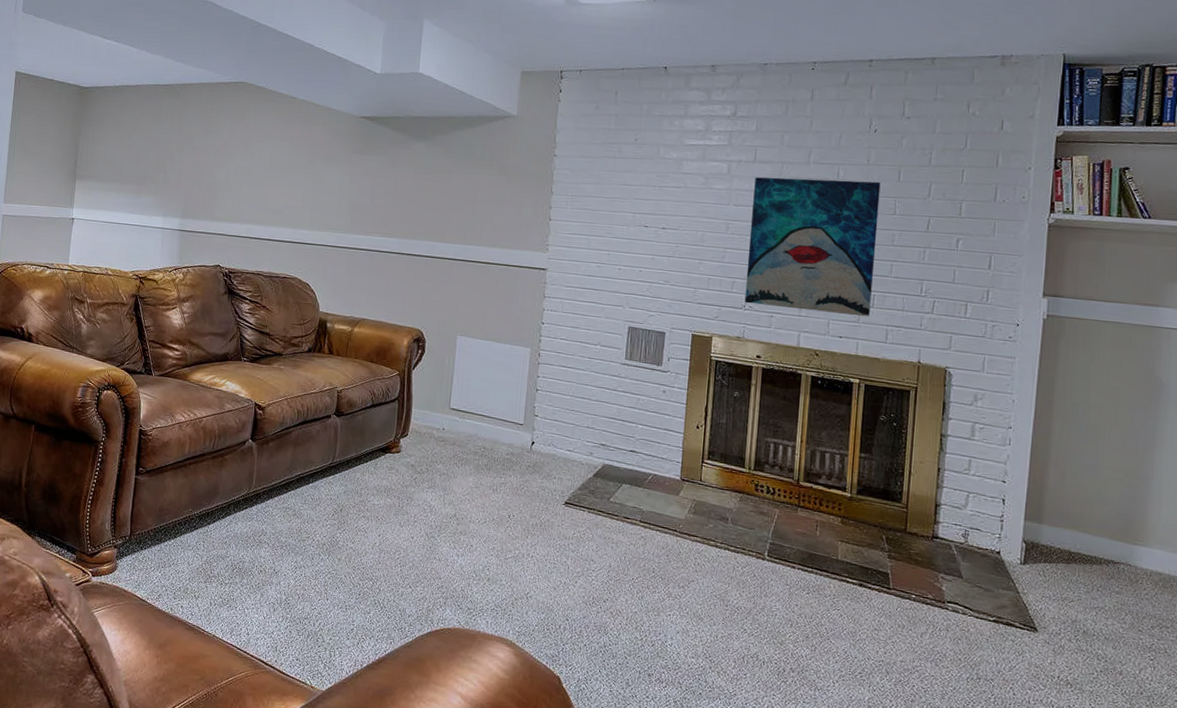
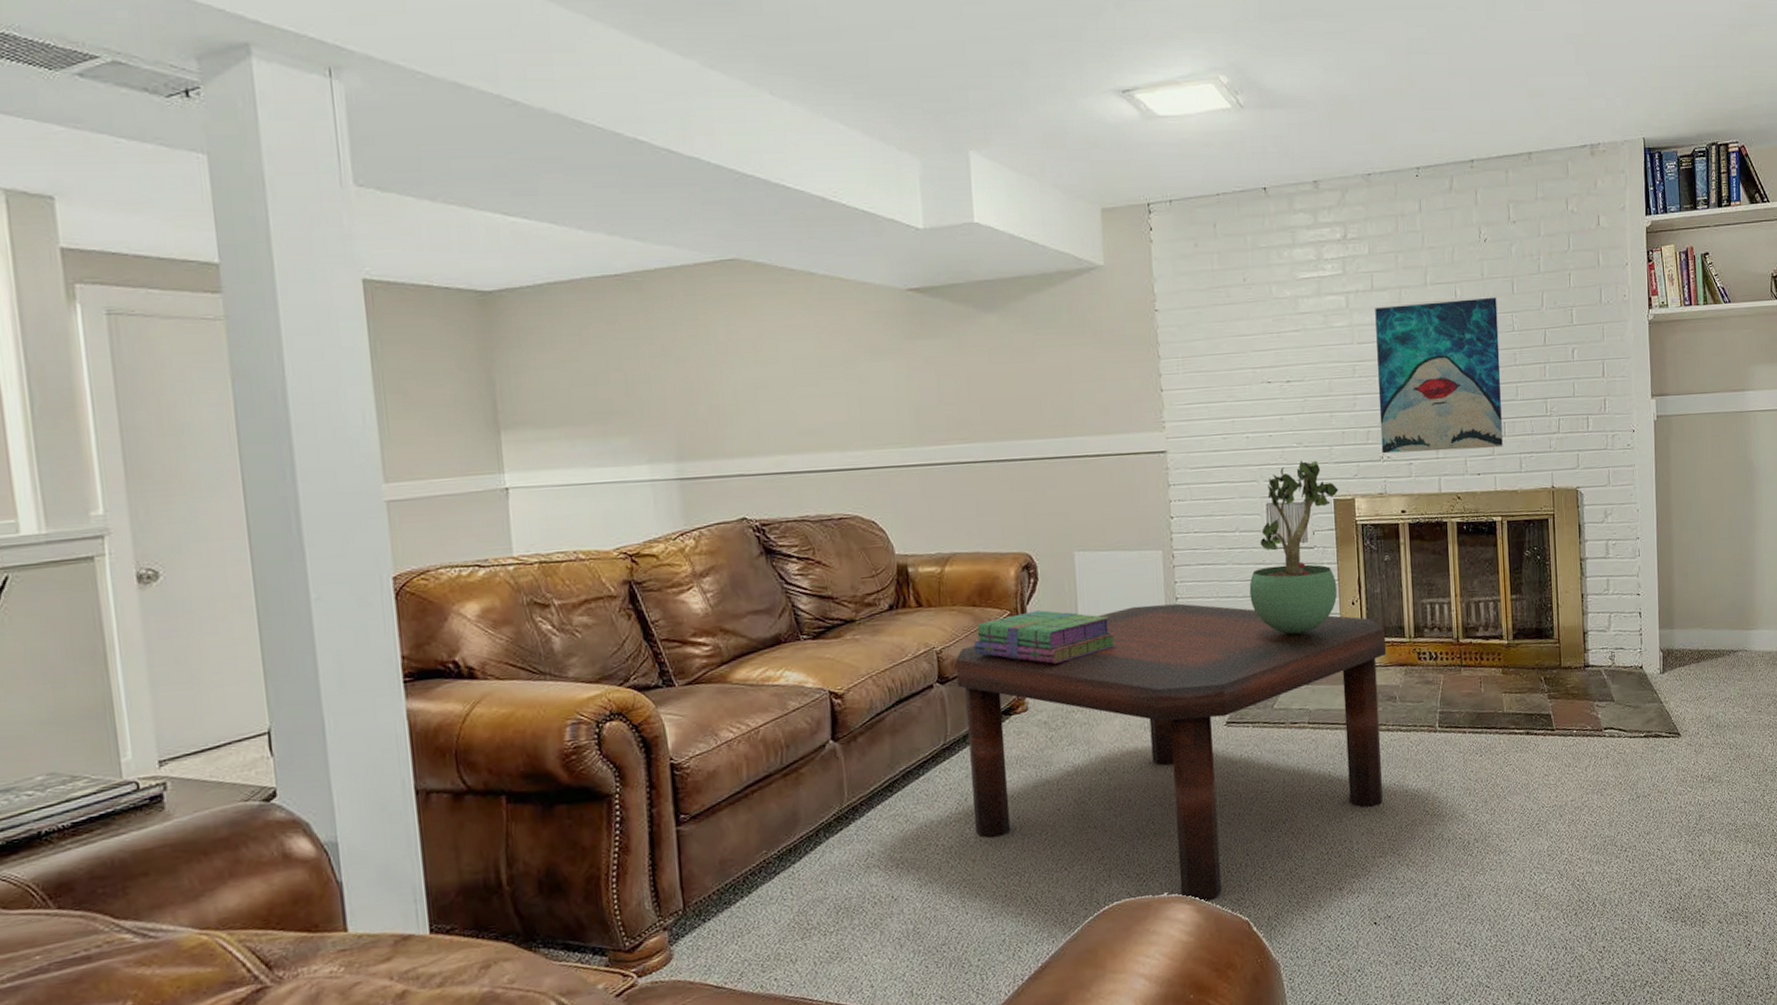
coffee table: none [344,389,726,649] -> present [955,603,1387,901]
stack of books: none [366,375,481,421] -> present [973,610,1116,665]
potted plant: none [602,296,698,443] -> present [1249,460,1339,635]

